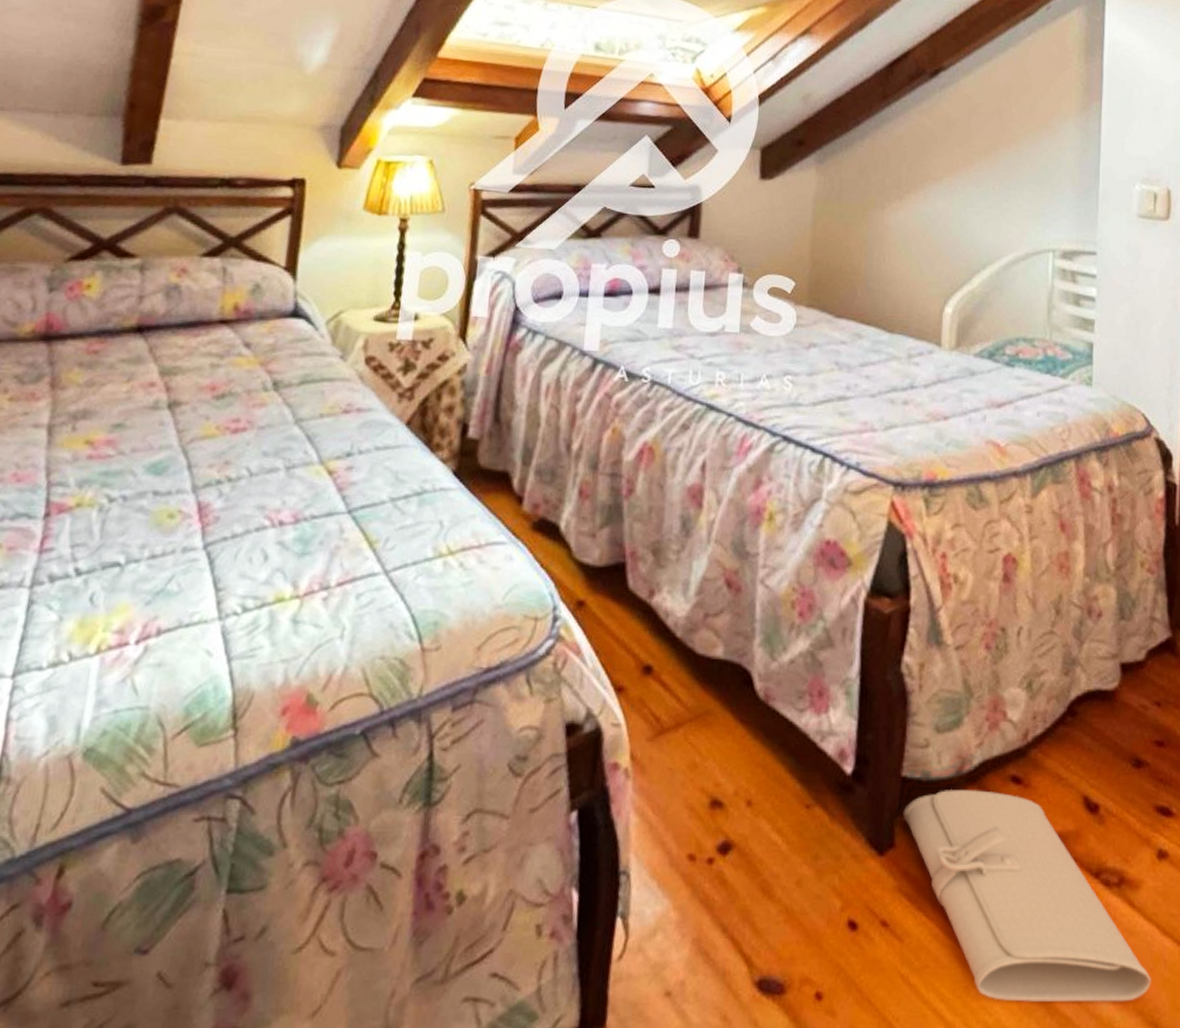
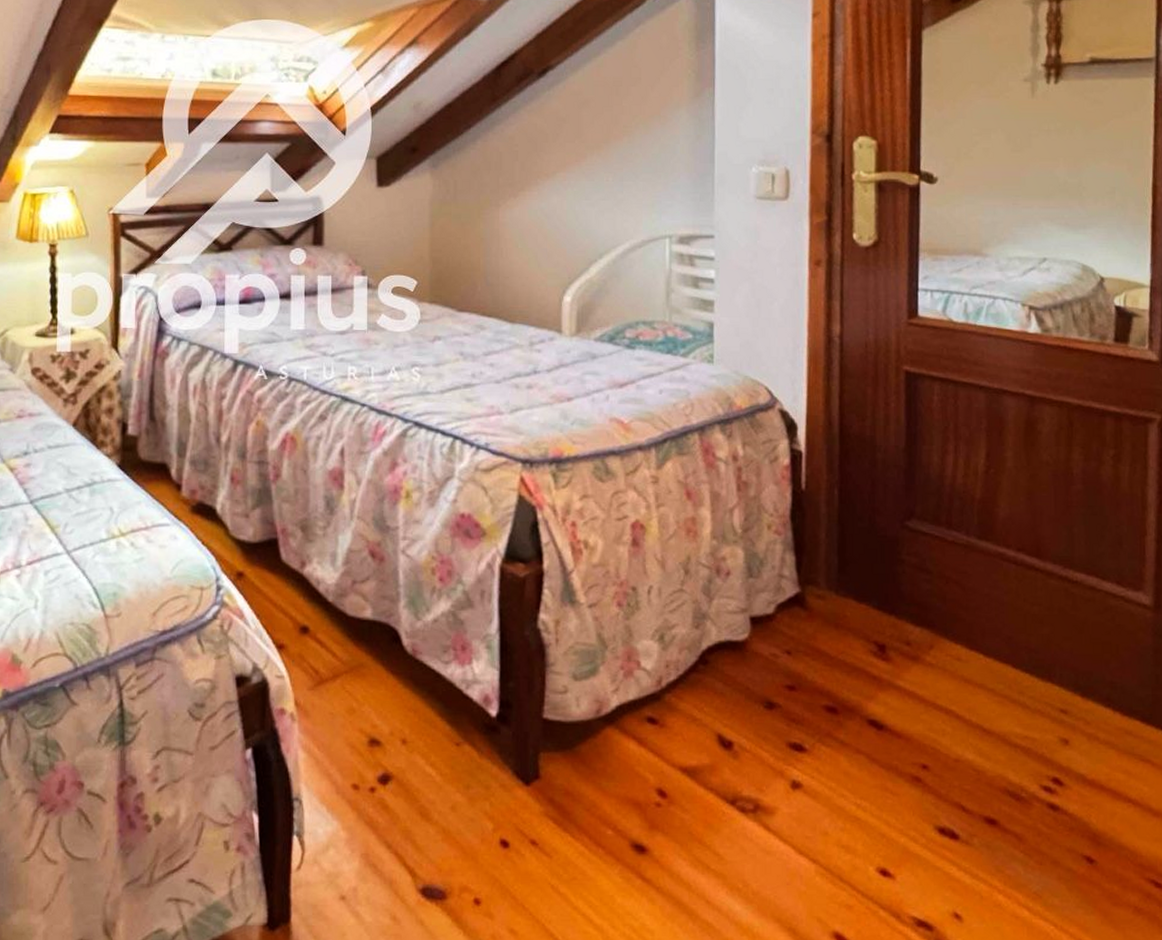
tool roll: present [903,790,1151,1003] -> none [546,729,788,911]

